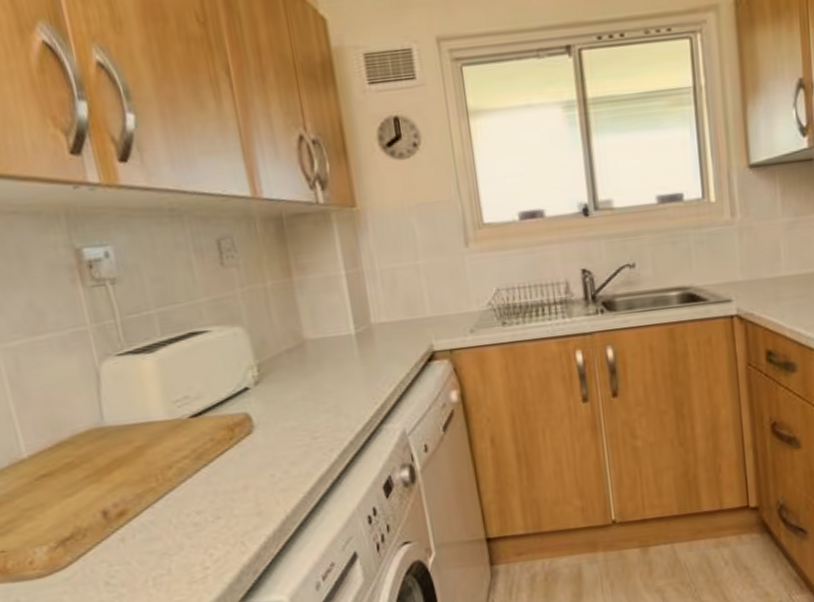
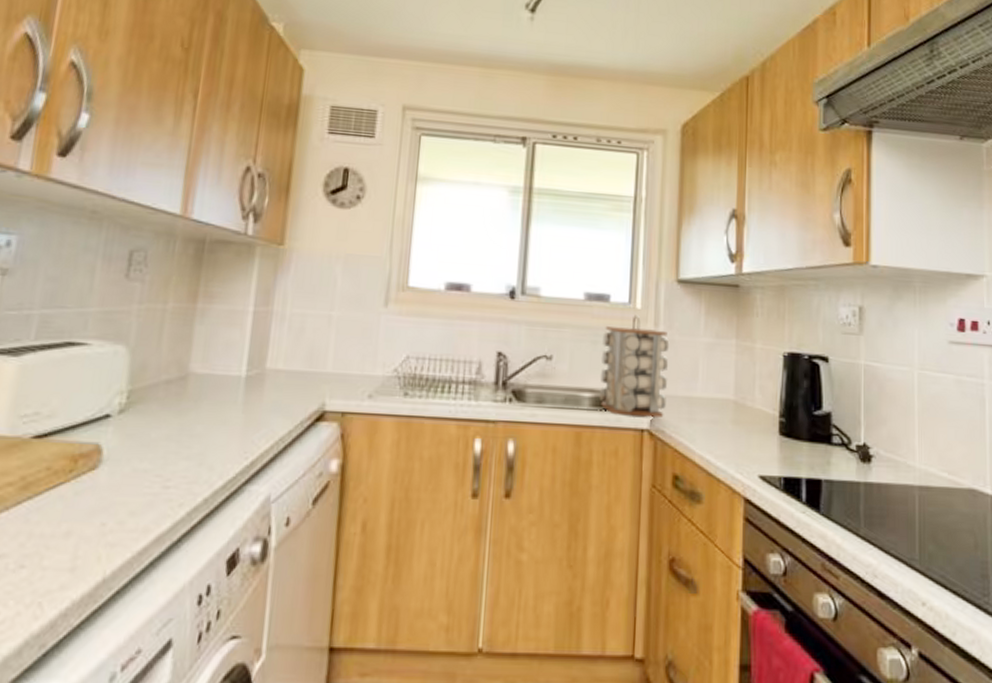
spice rack: none [681,208,752,308] -> present [599,314,670,419]

